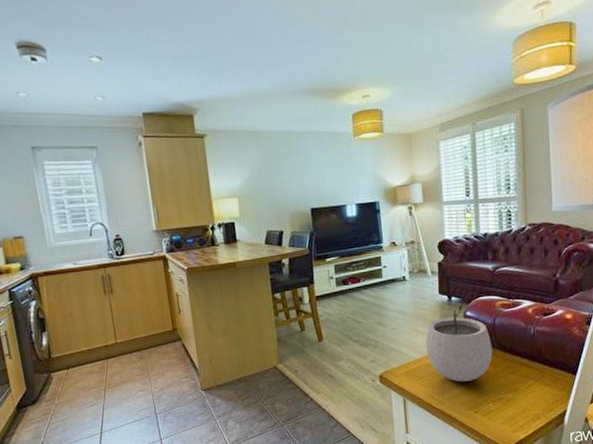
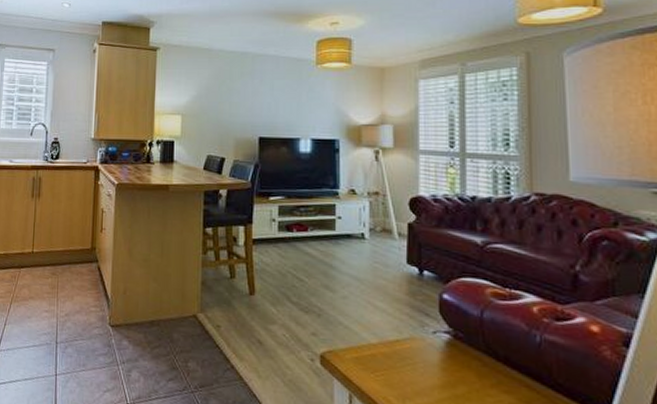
plant pot: present [425,304,493,382] -> none [385,281,478,391]

